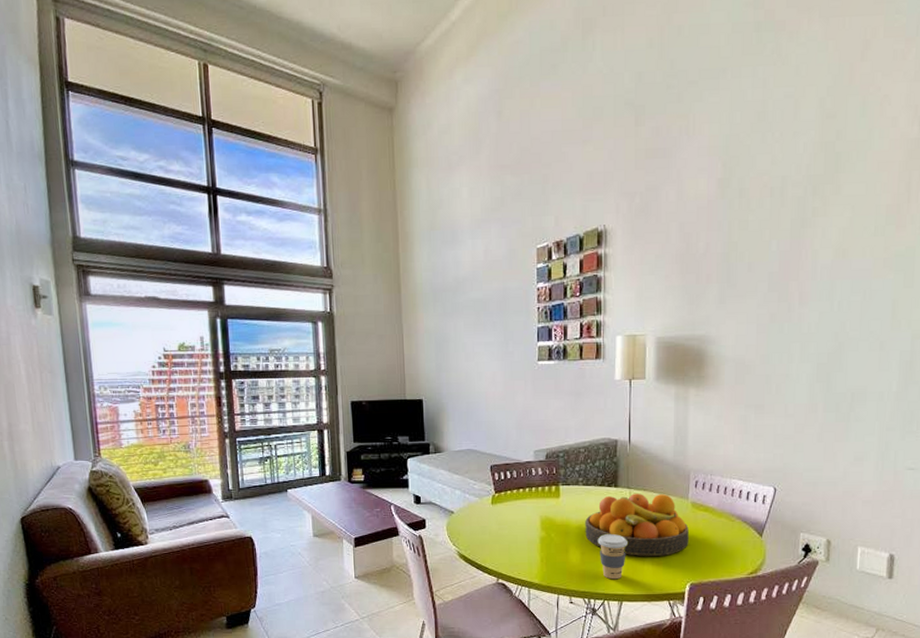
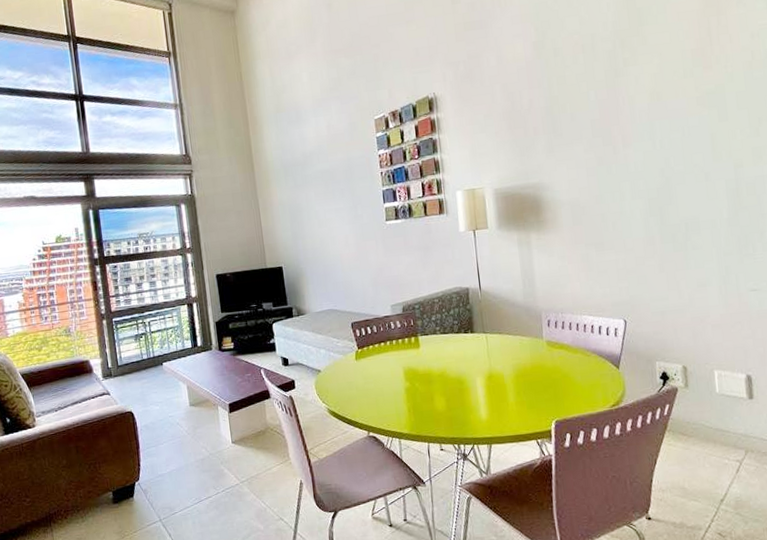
fruit bowl: present [585,493,689,556] -> none [446,335,549,398]
coffee cup: present [597,534,628,580] -> none [460,378,490,424]

